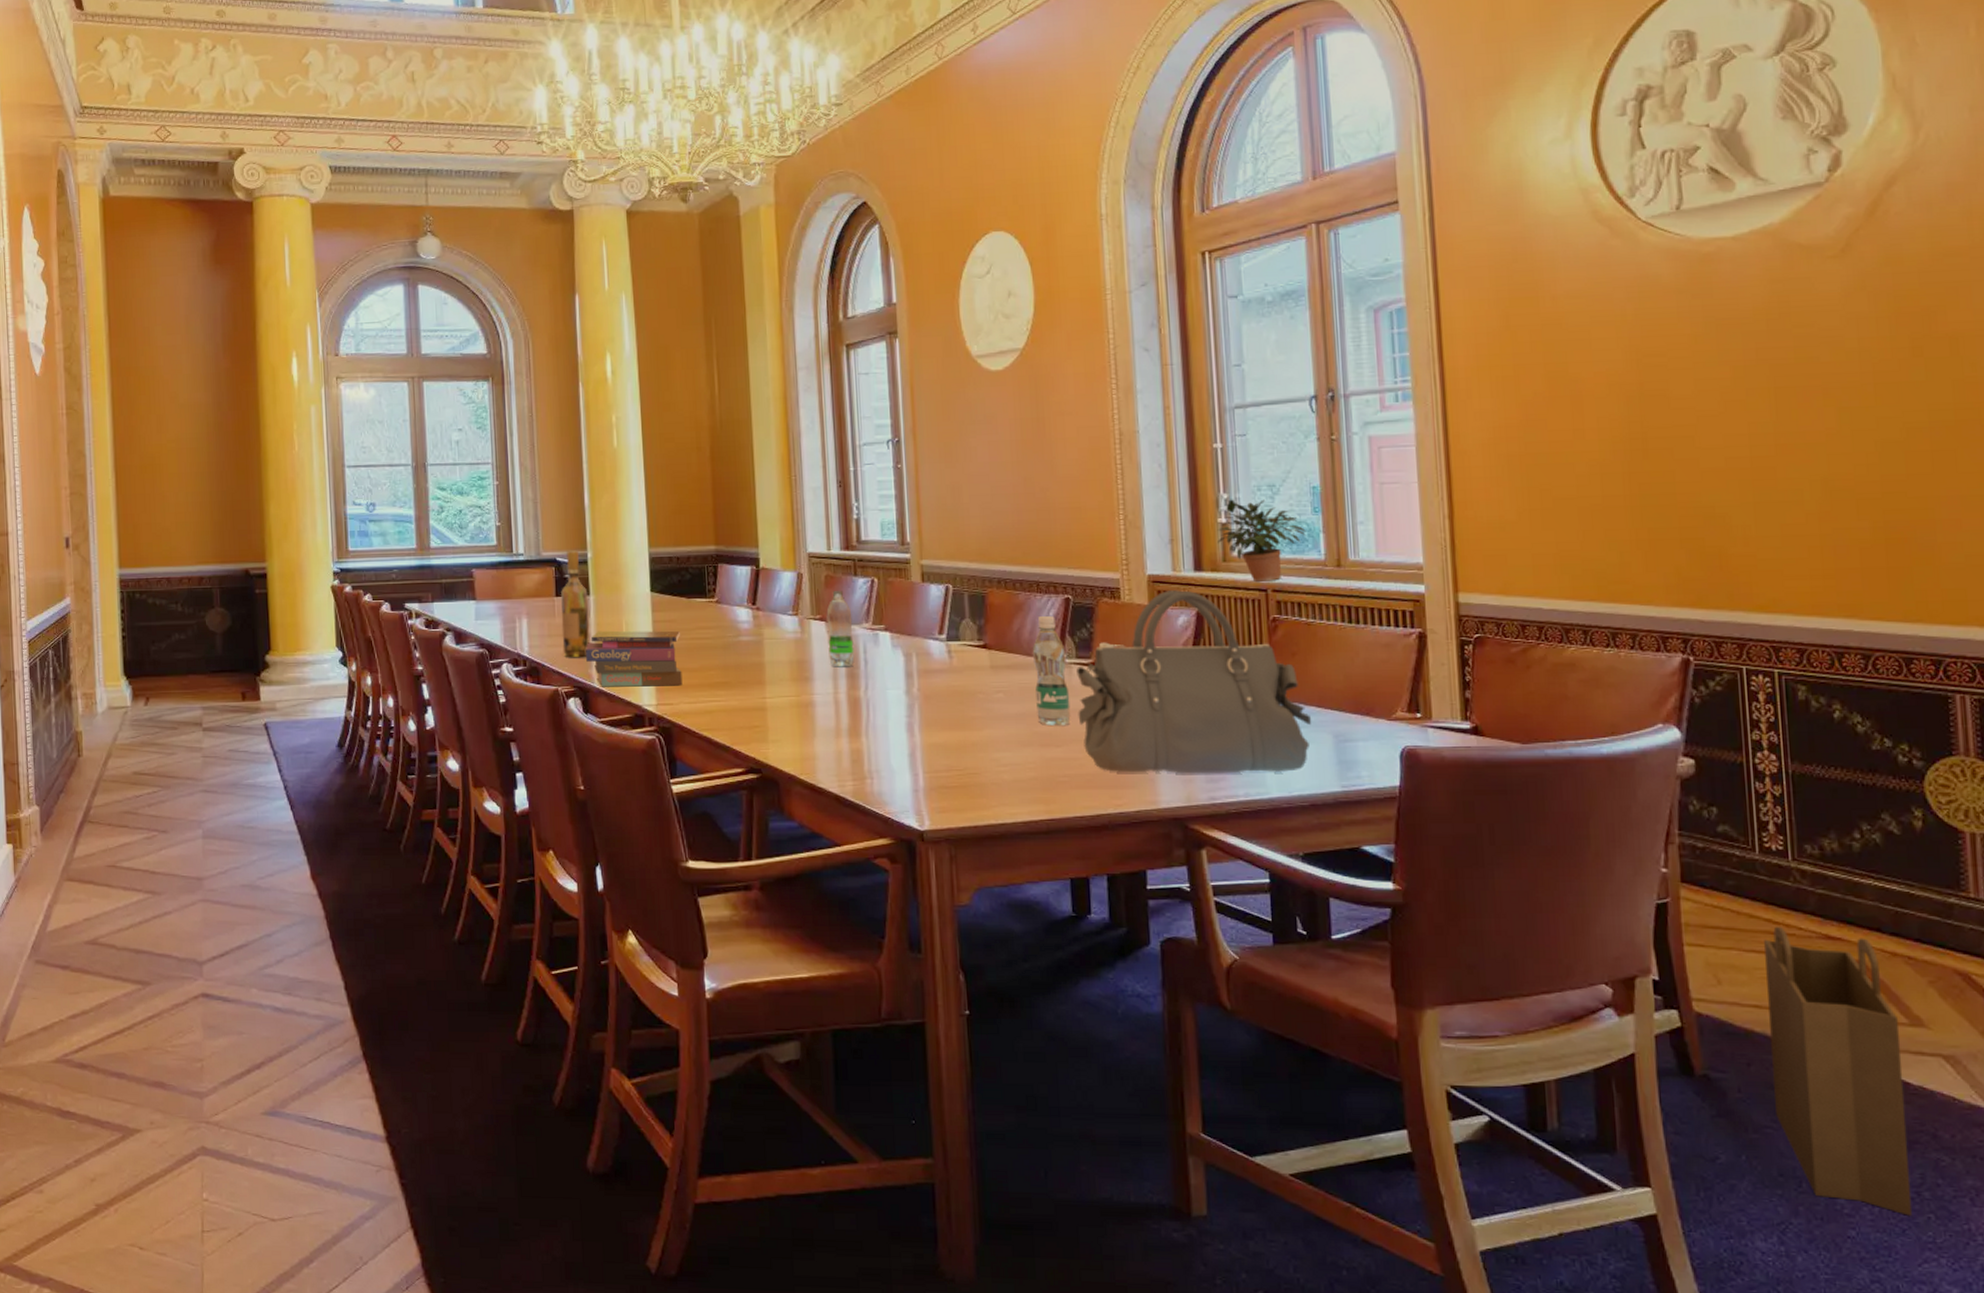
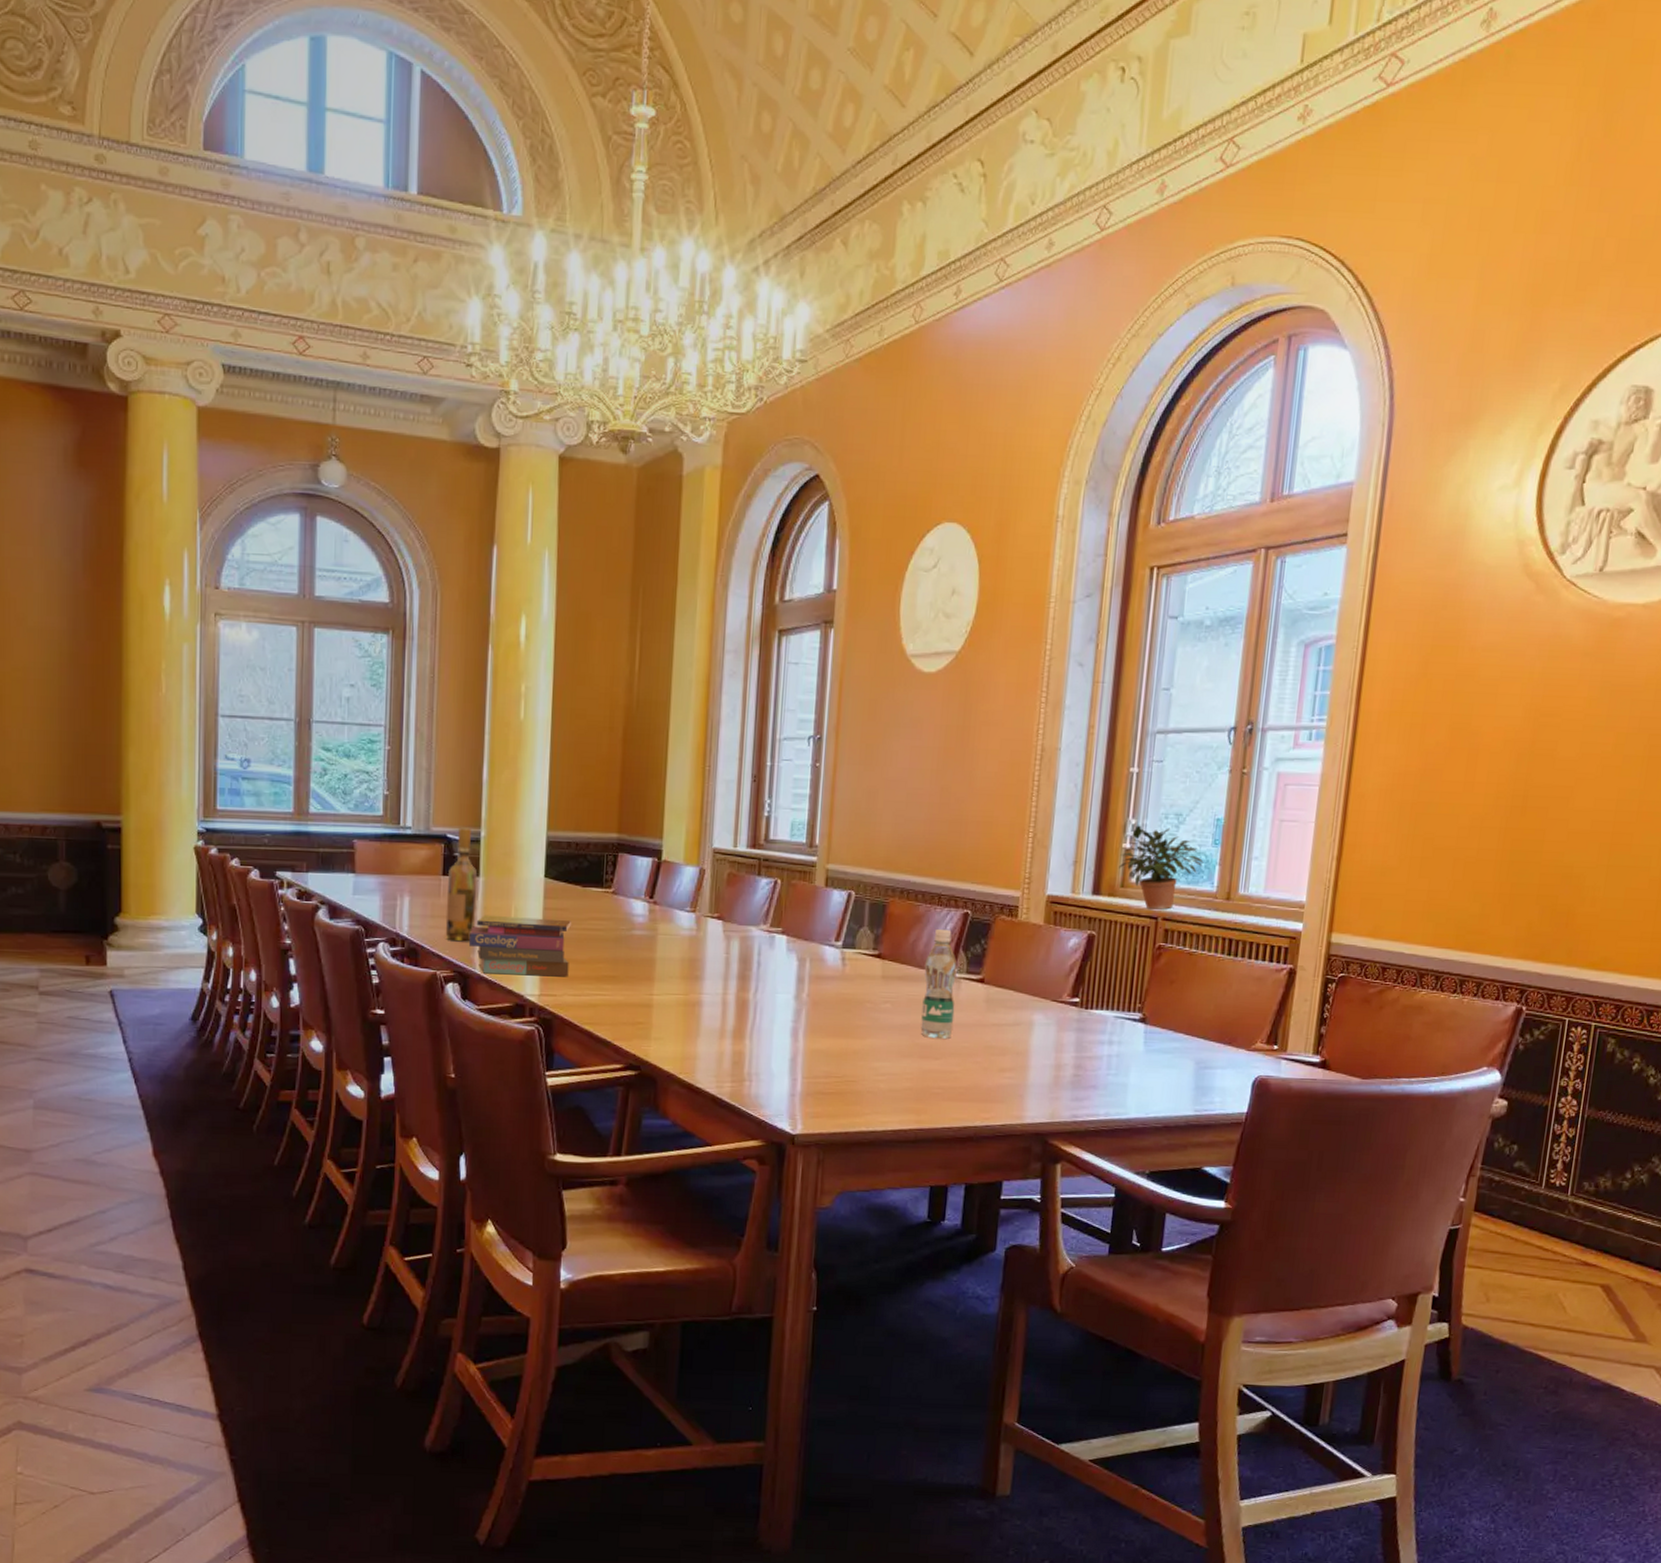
bottle: present [826,591,855,667] -> none [722,890,751,969]
shoulder bag: present [1077,590,1312,774] -> none [960,912,1179,1094]
shopping bag: present [1764,926,1913,1216] -> none [1511,1252,1628,1500]

